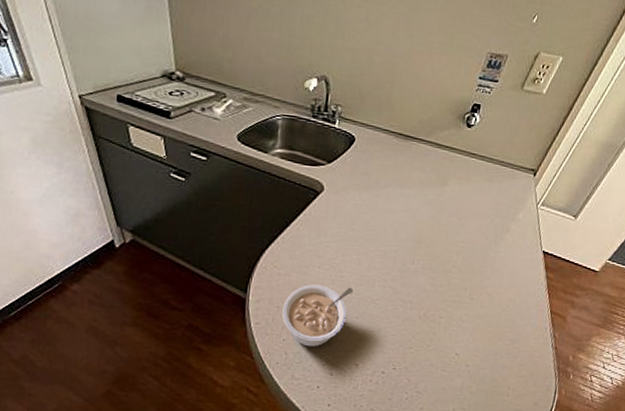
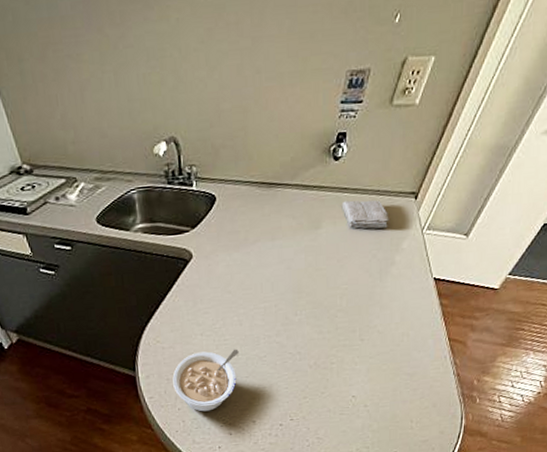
washcloth: none [468,165,510,197] -> present [341,200,389,229]

